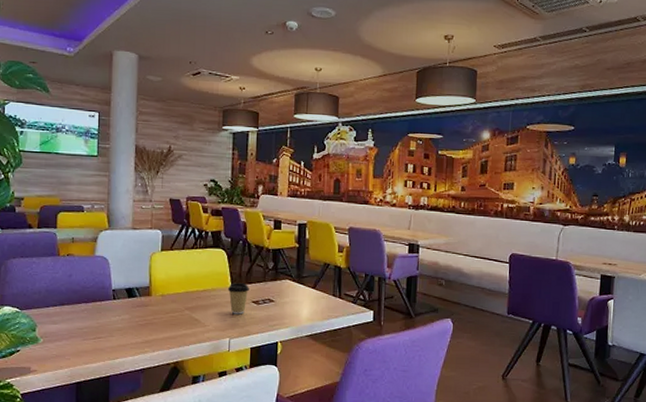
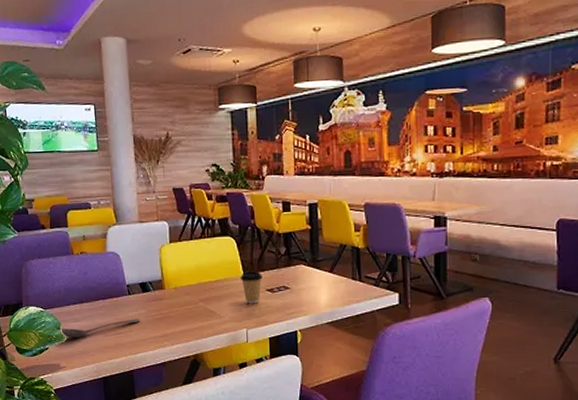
stirrer: none [35,324,123,341] -> present [60,319,141,338]

